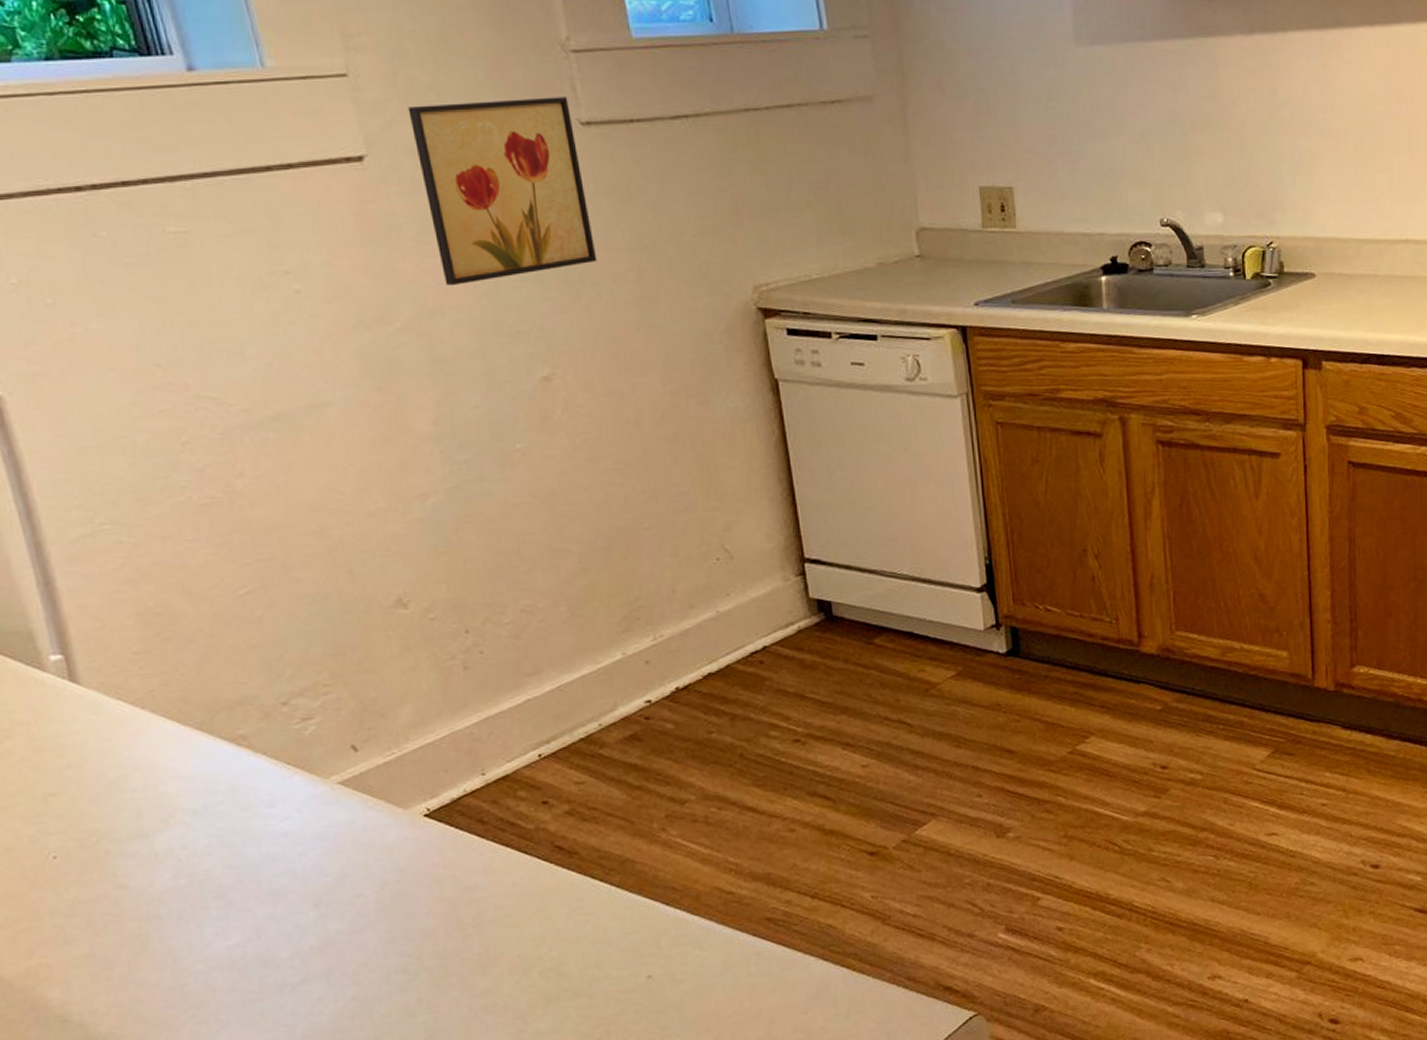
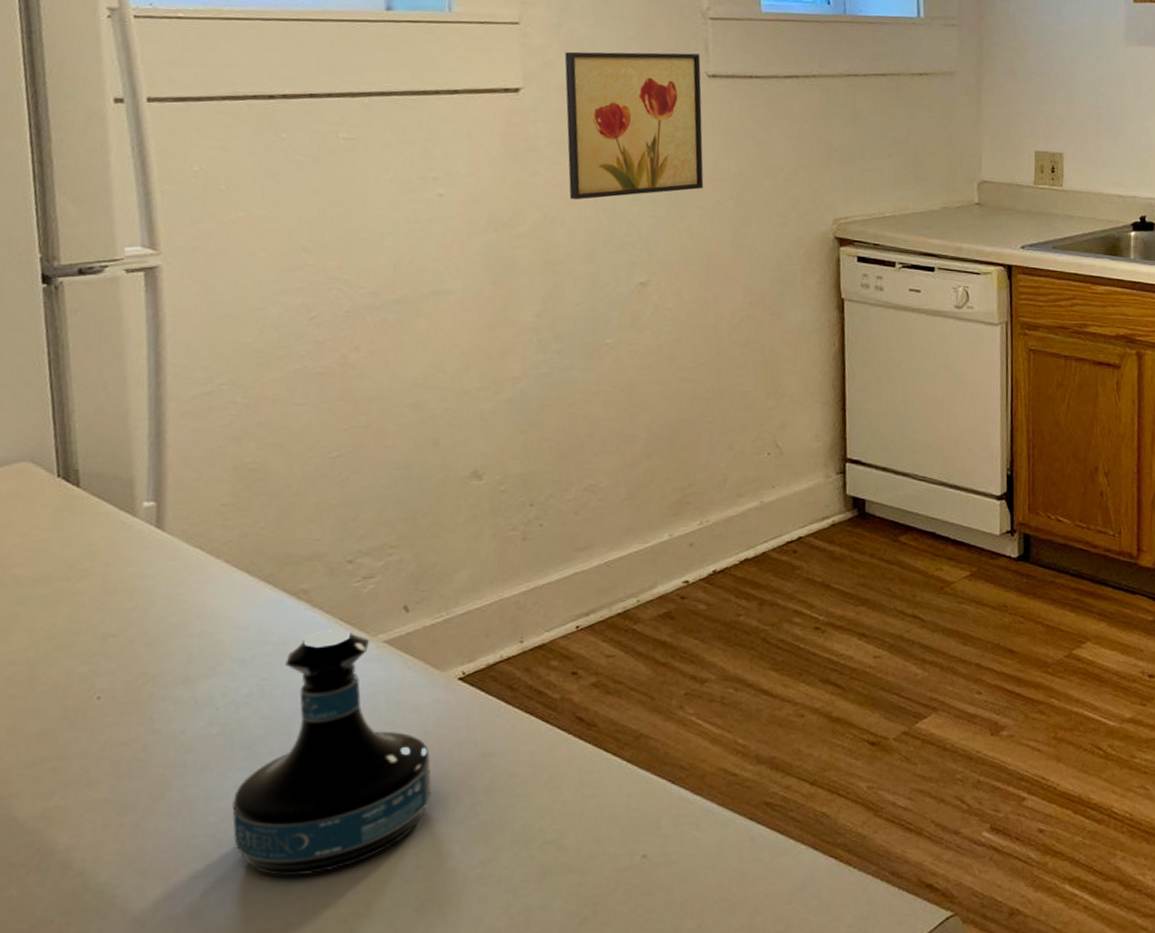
tequila bottle: none [216,774,419,1017] -> present [232,630,432,876]

